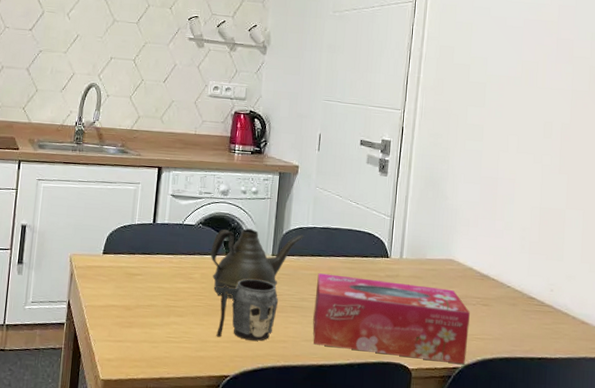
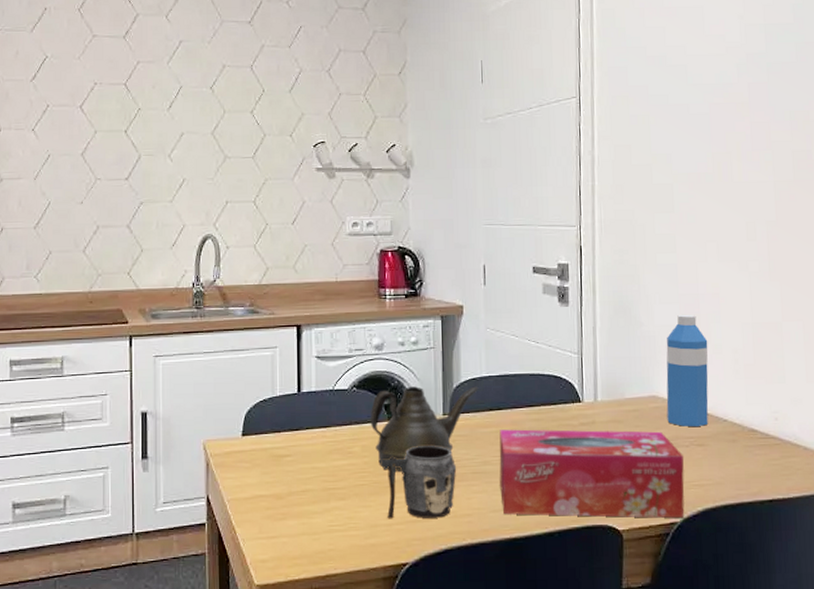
water bottle: none [460,193,501,290] -> present [666,314,709,427]

